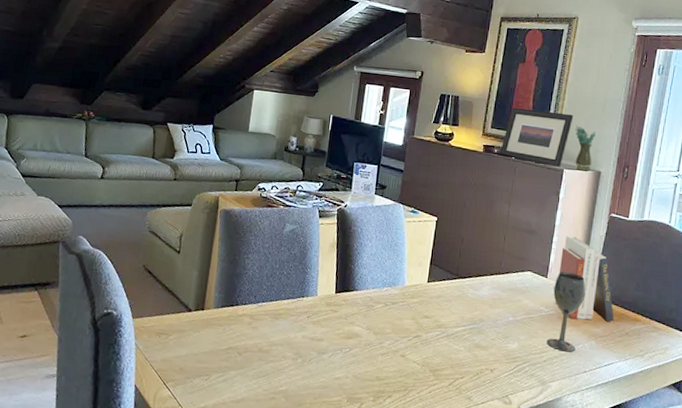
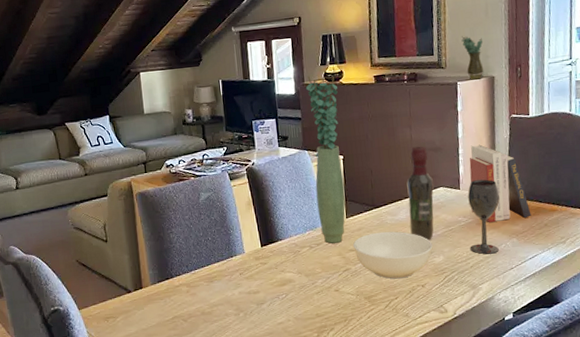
vase: none [399,130,445,306] -> present [306,76,346,244]
bowl: none [428,303,510,358] -> present [352,231,433,279]
wine bottle: none [489,224,522,324] -> present [406,146,434,241]
picture frame: present [500,107,574,167] -> none [391,27,458,83]

